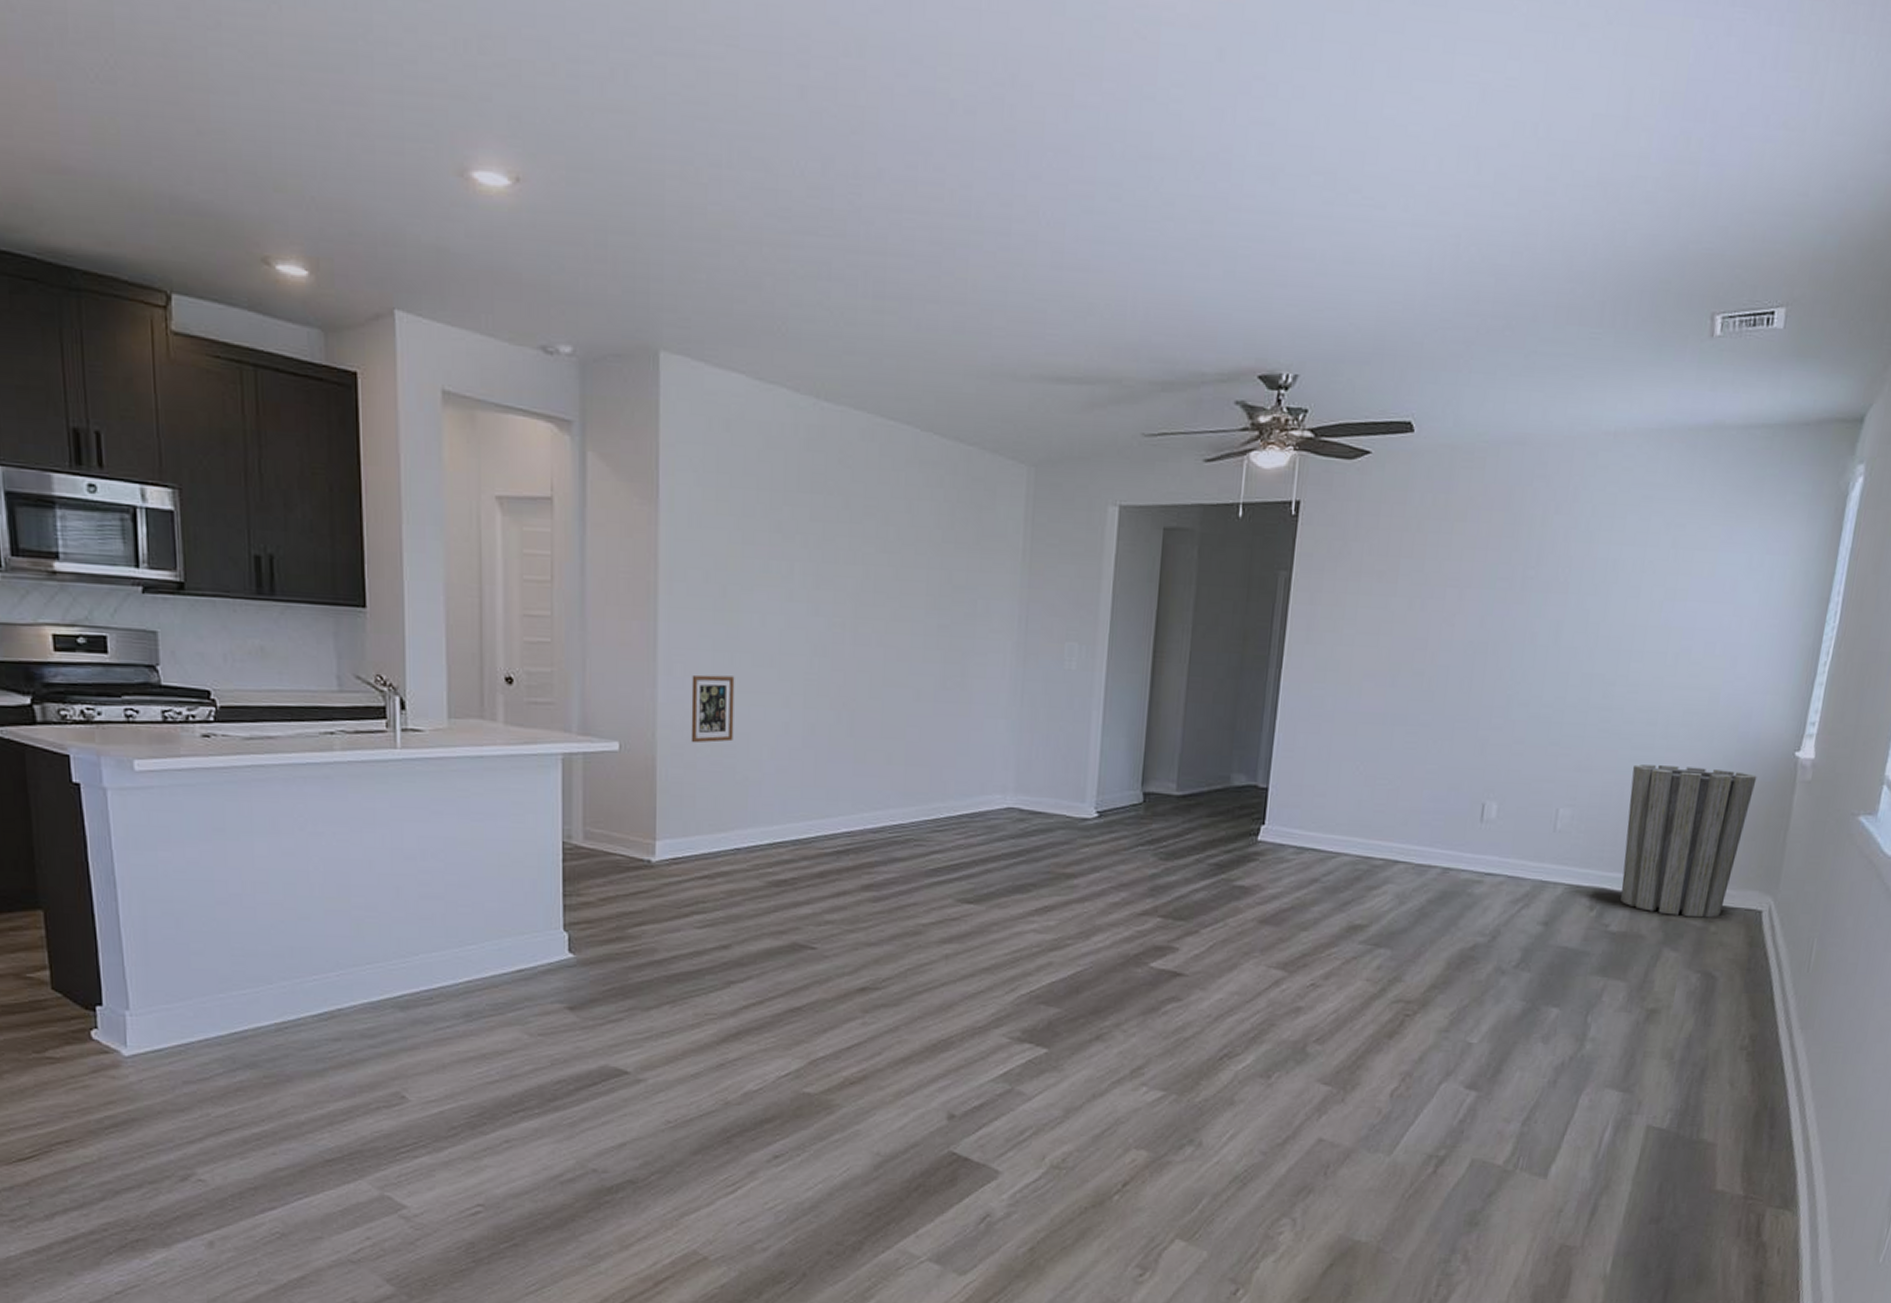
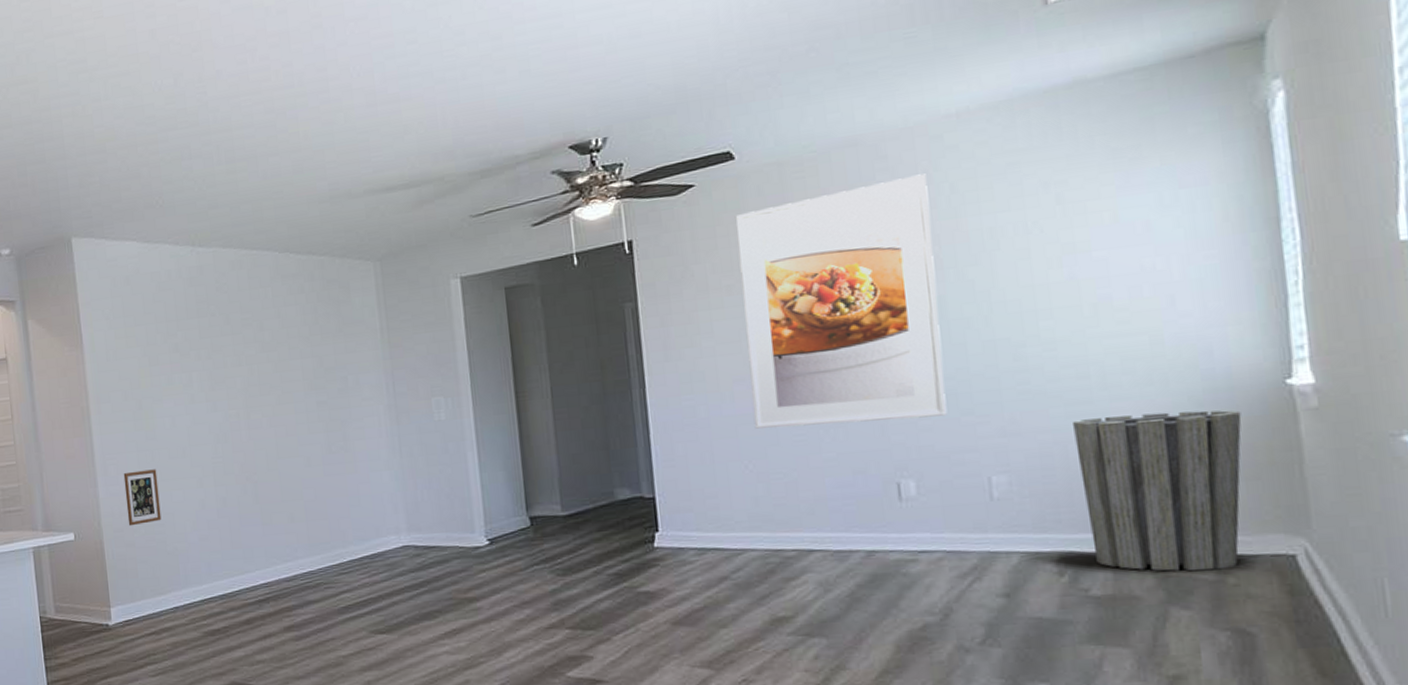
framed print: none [1373,489,1576,743] -> present [736,173,948,429]

